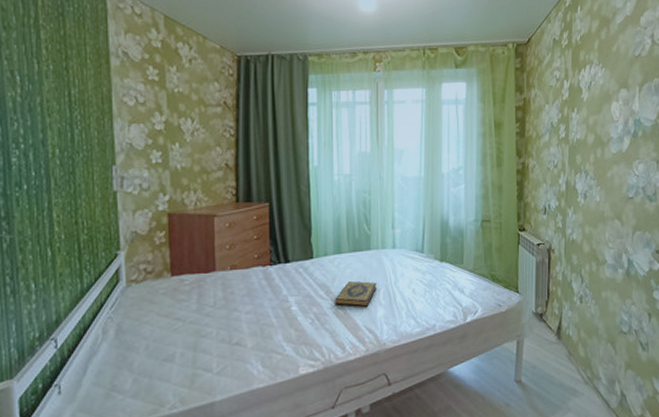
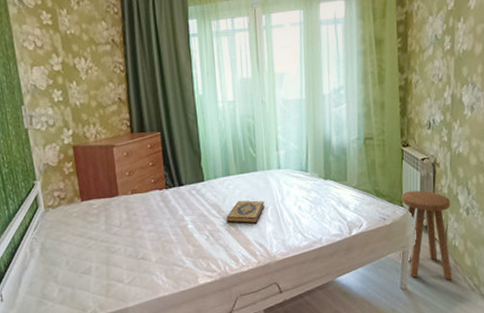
stool: none [514,277,567,372] -> present [400,190,453,280]

